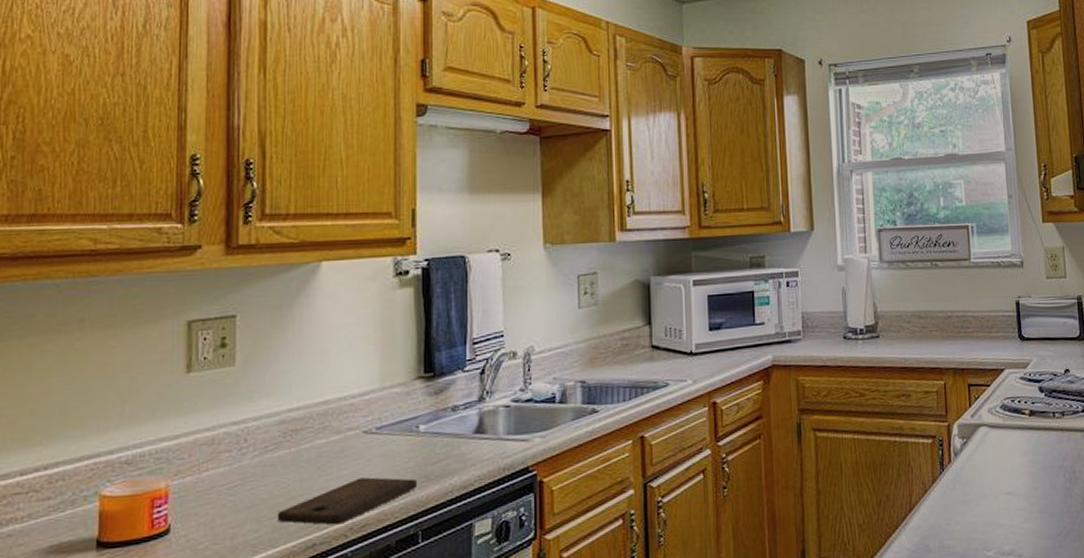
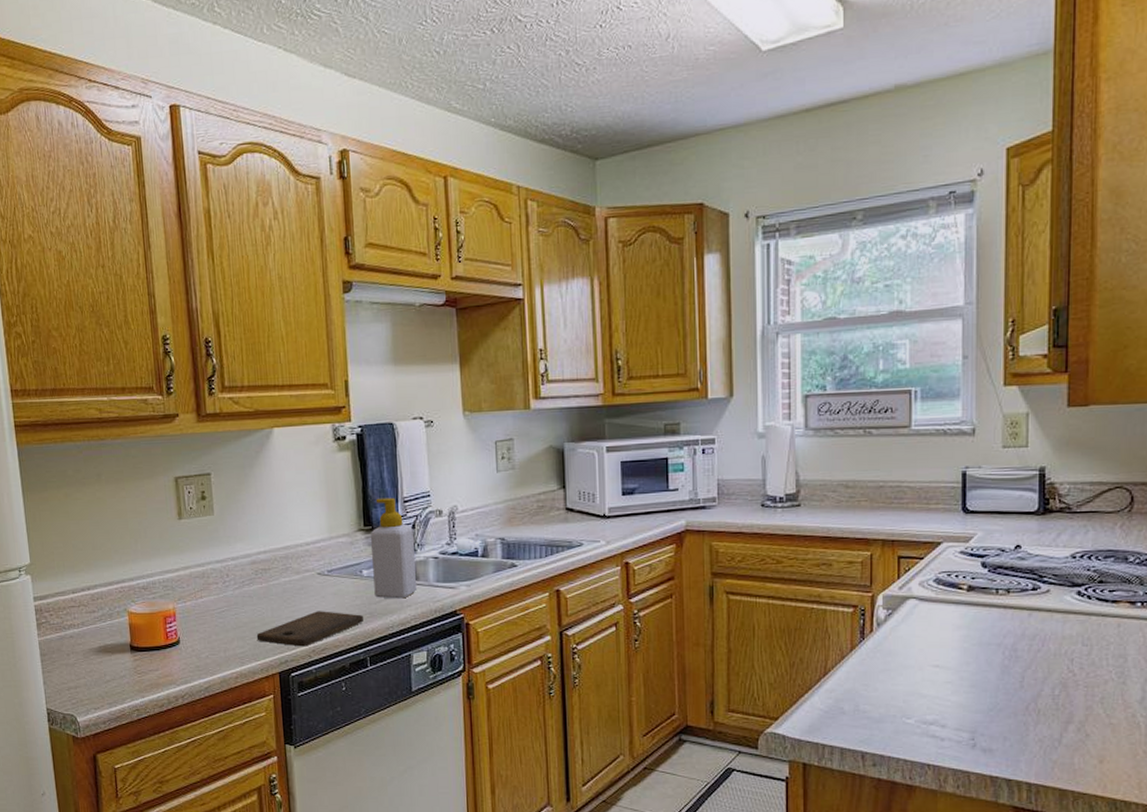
soap bottle: none [431,339,484,458] -> present [370,497,418,599]

